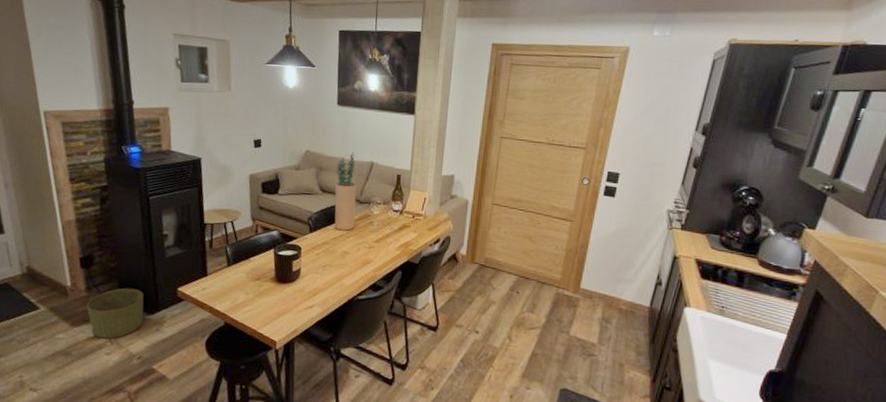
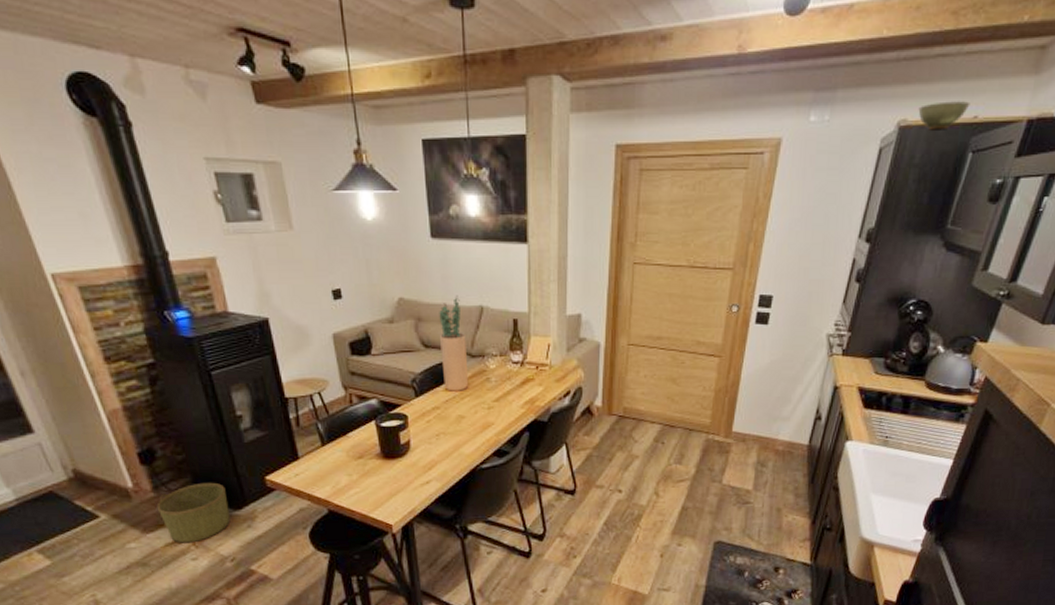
bowl: none [746,27,791,50] -> present [918,101,970,130]

